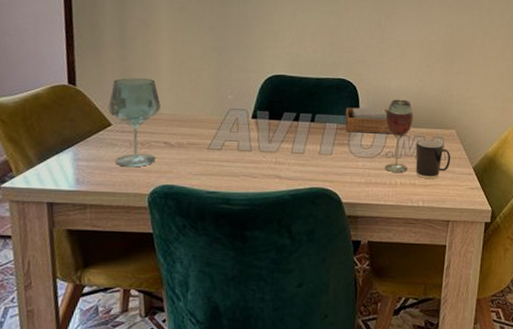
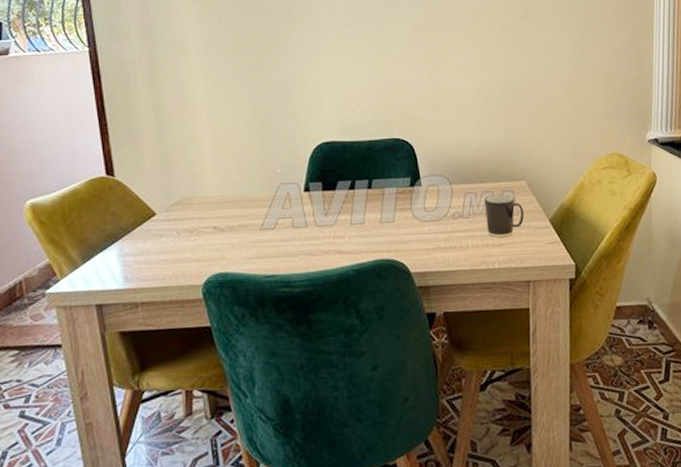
wine glass: present [108,78,161,167] -> none [150,161,206,258]
napkin holder: present [345,107,391,134] -> none [403,165,455,196]
wineglass: present [385,99,413,172] -> none [449,154,479,234]

